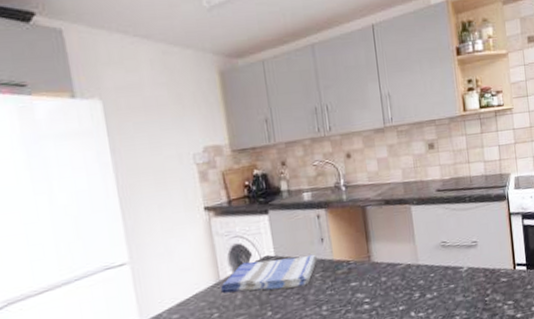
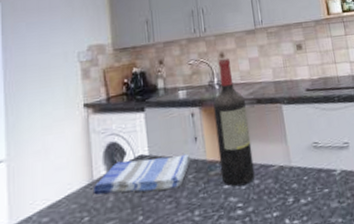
wine bottle: none [339,158,382,284] -> present [213,58,255,187]

